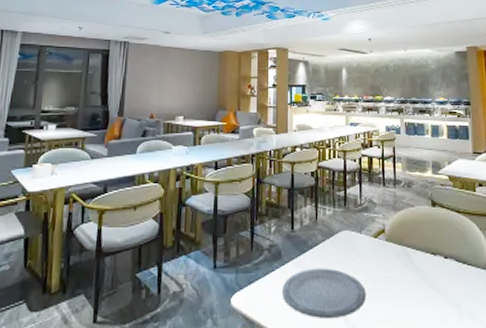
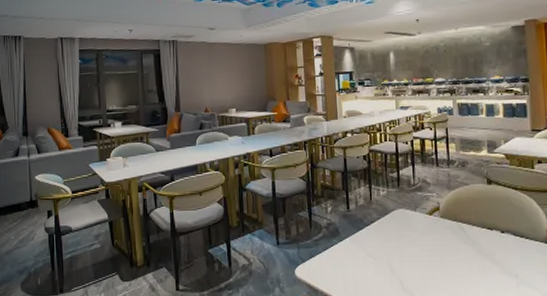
plate: present [283,268,366,318] -> none [342,243,423,287]

